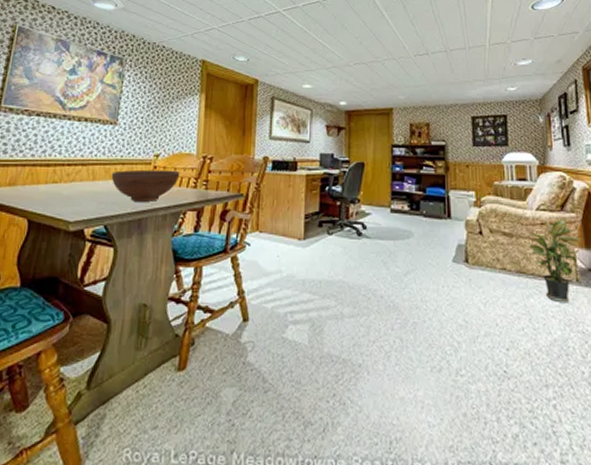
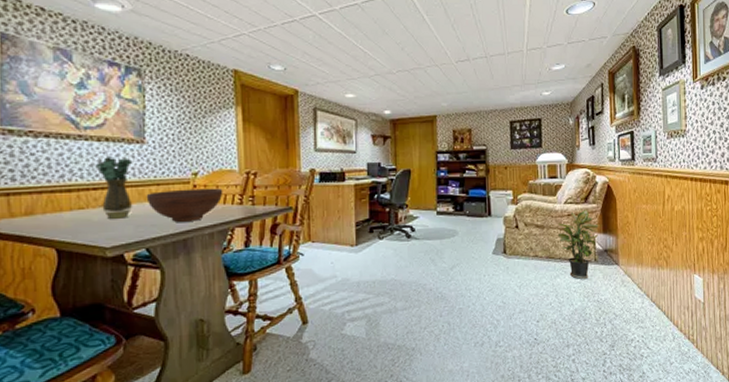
vase: none [72,134,104,194] -> present [95,155,132,219]

